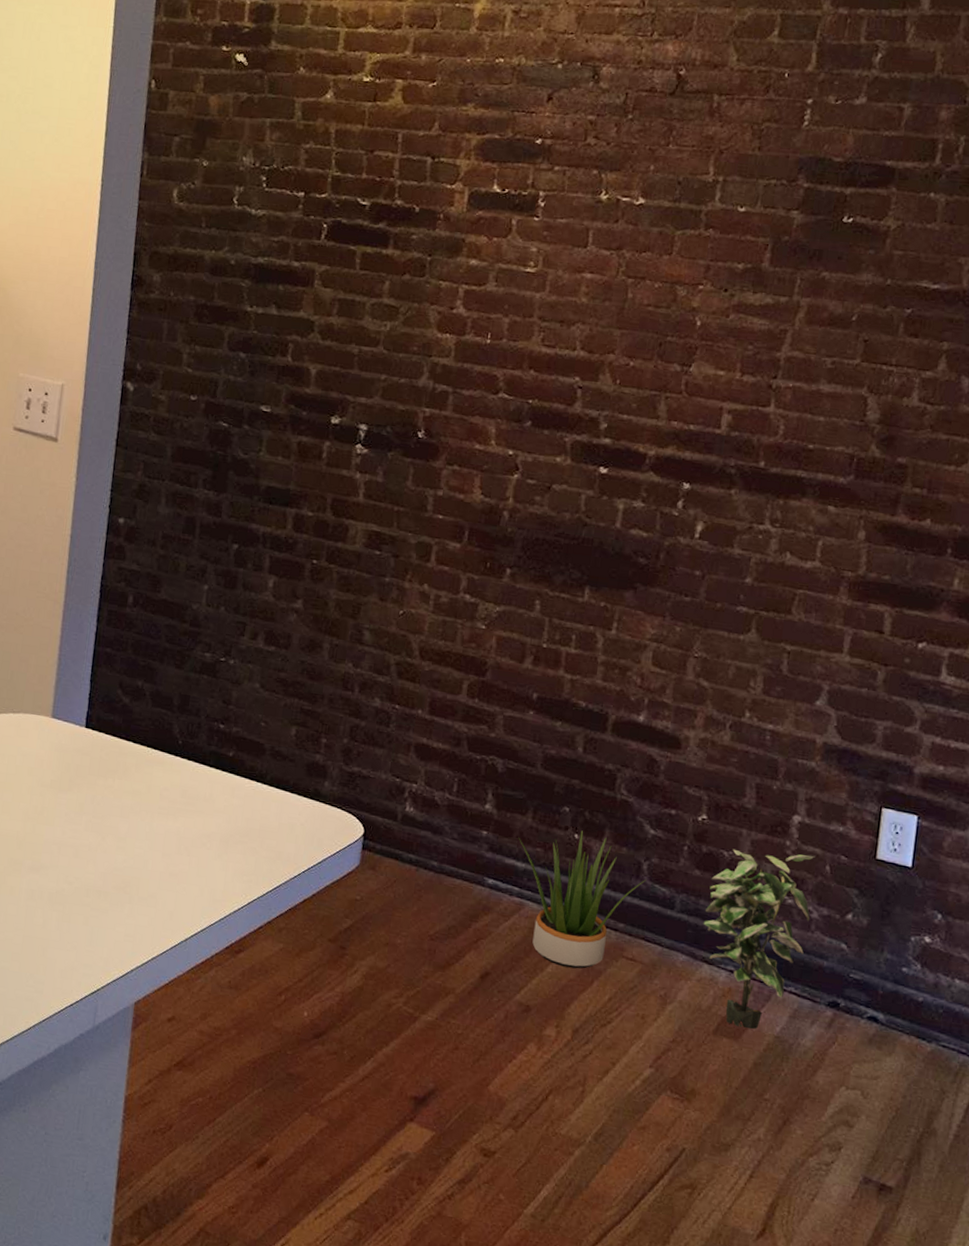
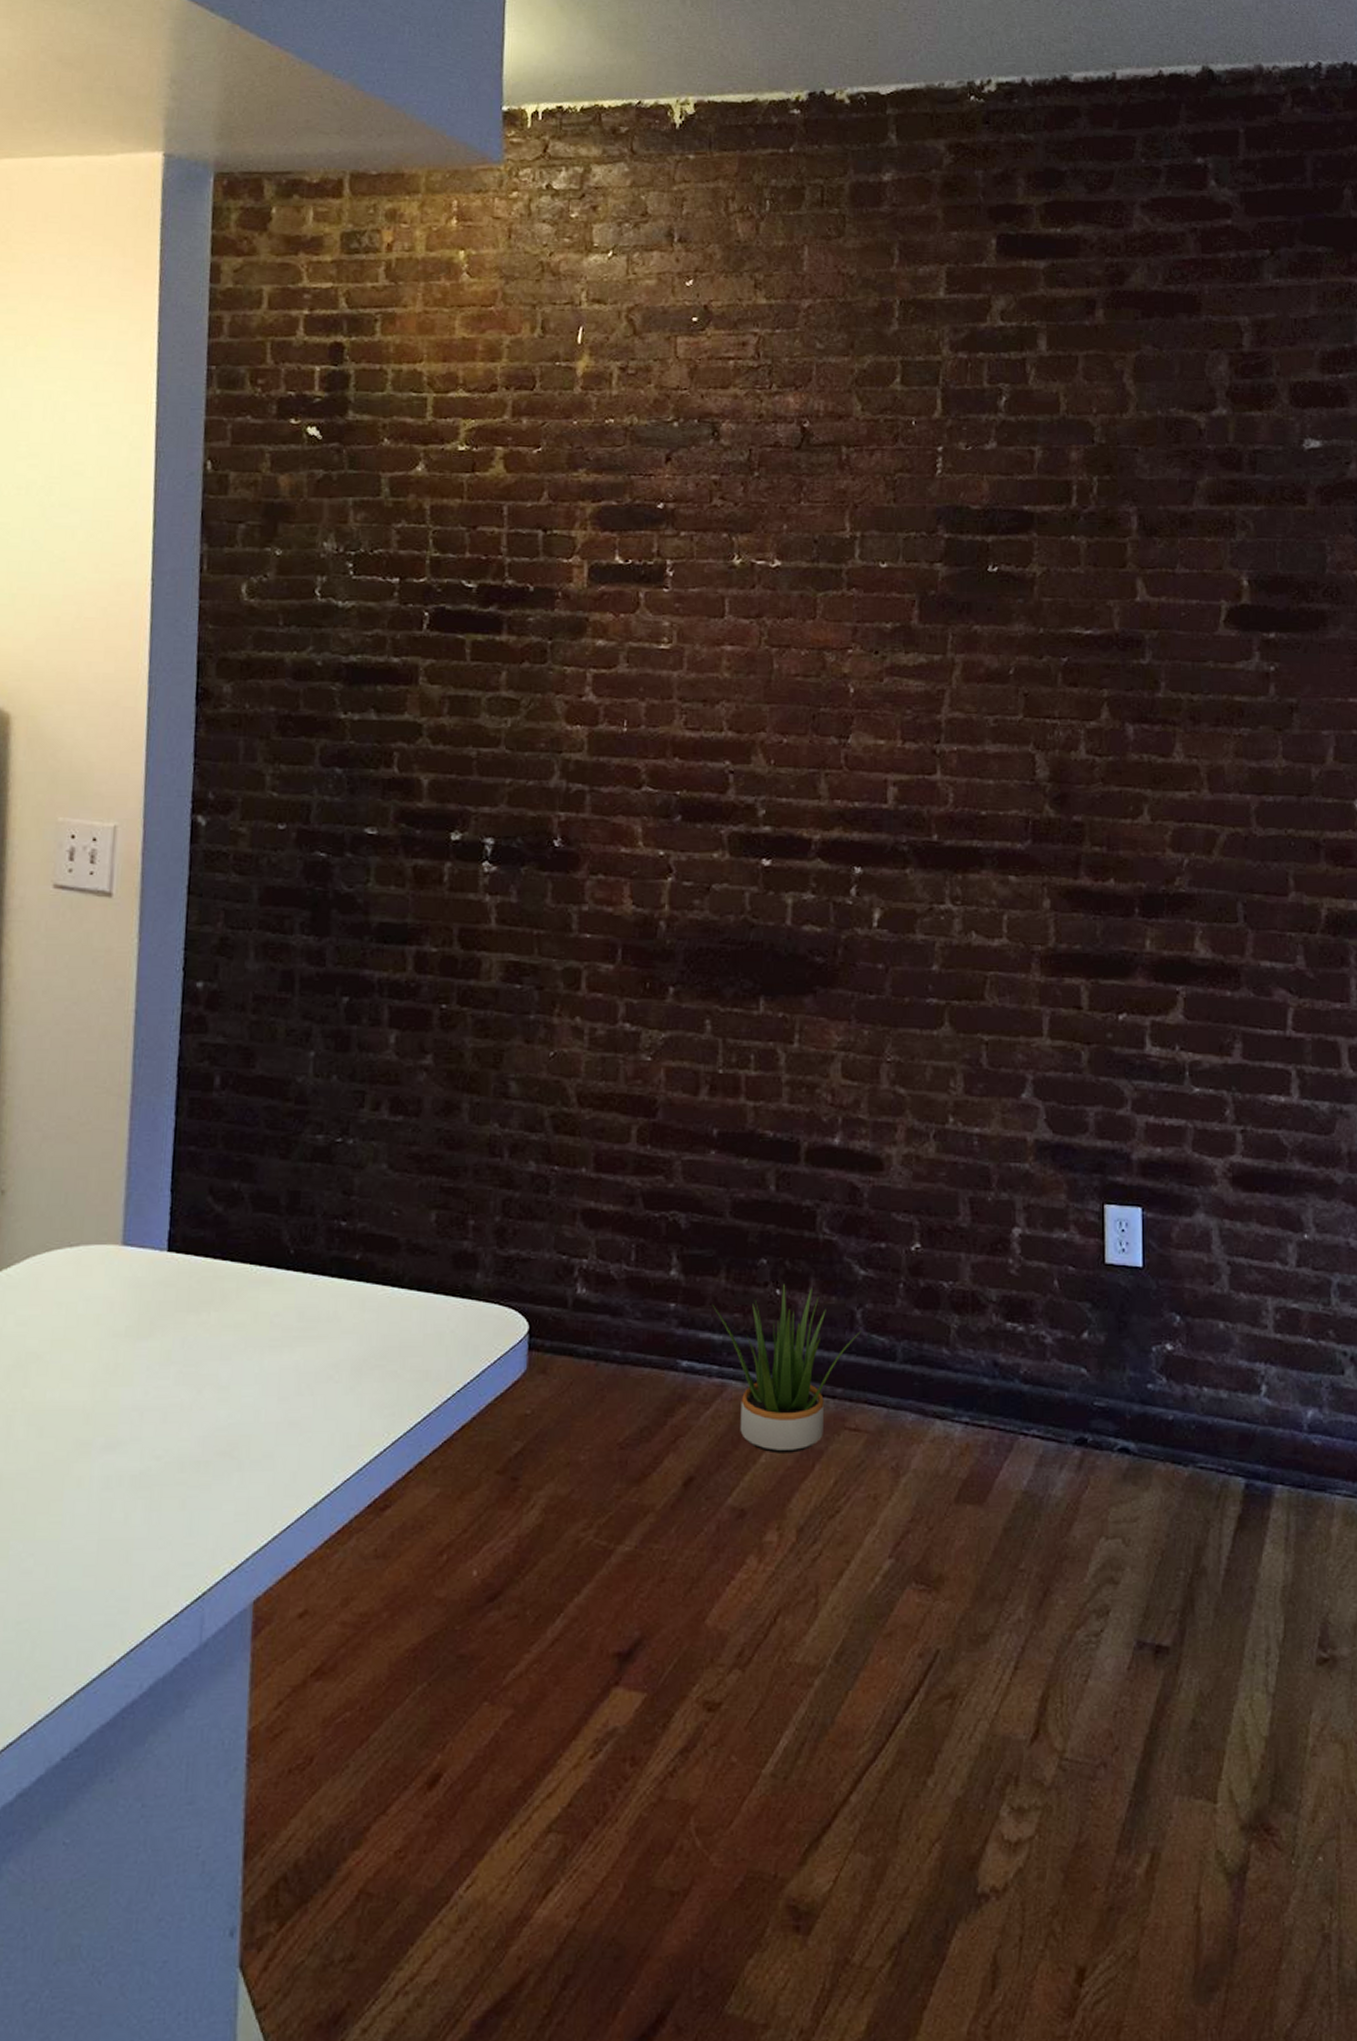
potted plant: present [703,848,815,1030] -> none [930,1272,1045,1489]

